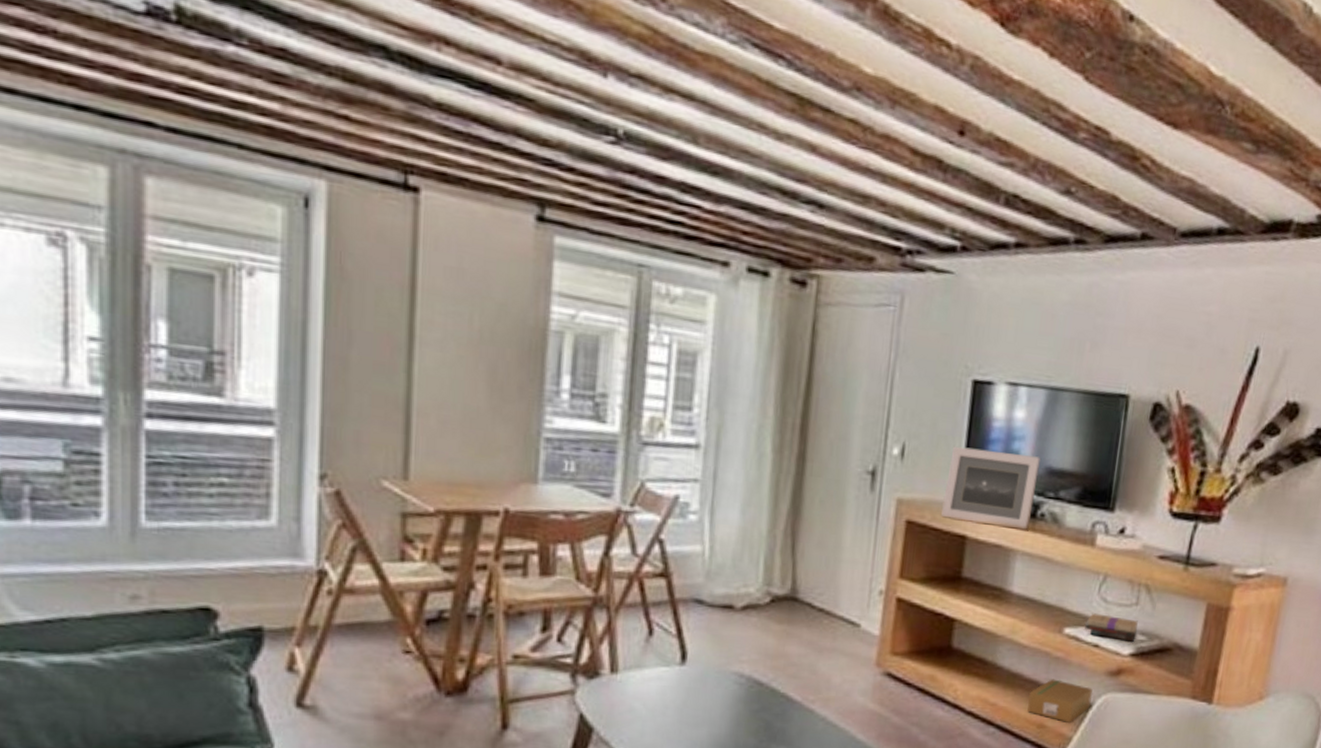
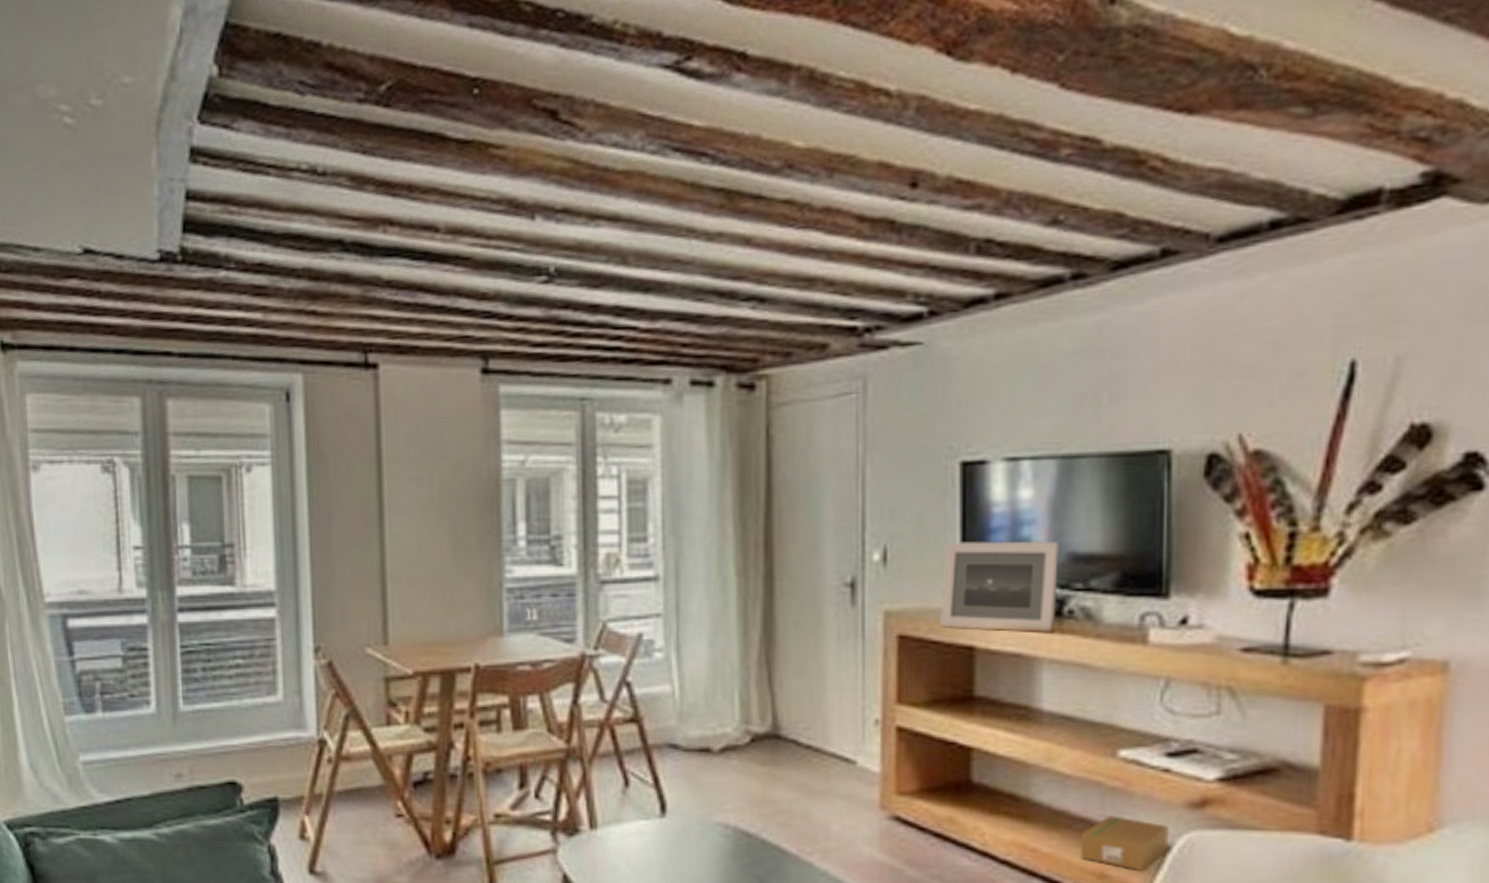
books: present [1084,613,1138,642] -> none [1146,729,1224,762]

